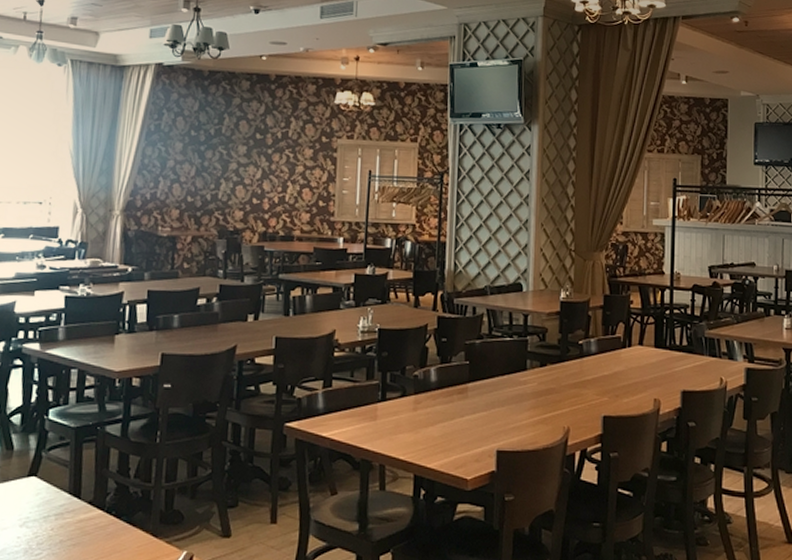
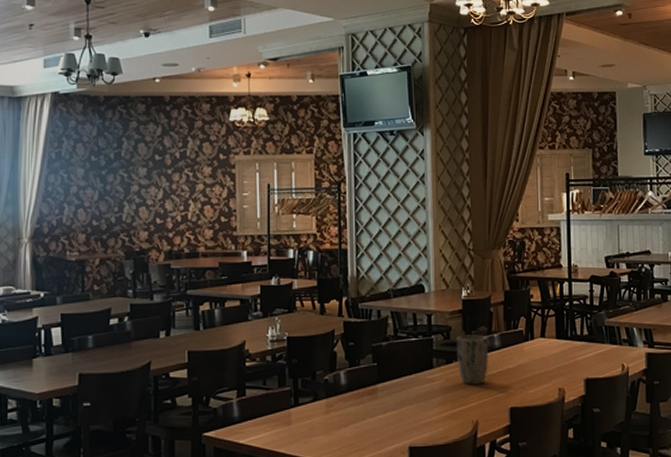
plant pot: none [551,337,584,390] -> present [456,334,488,385]

